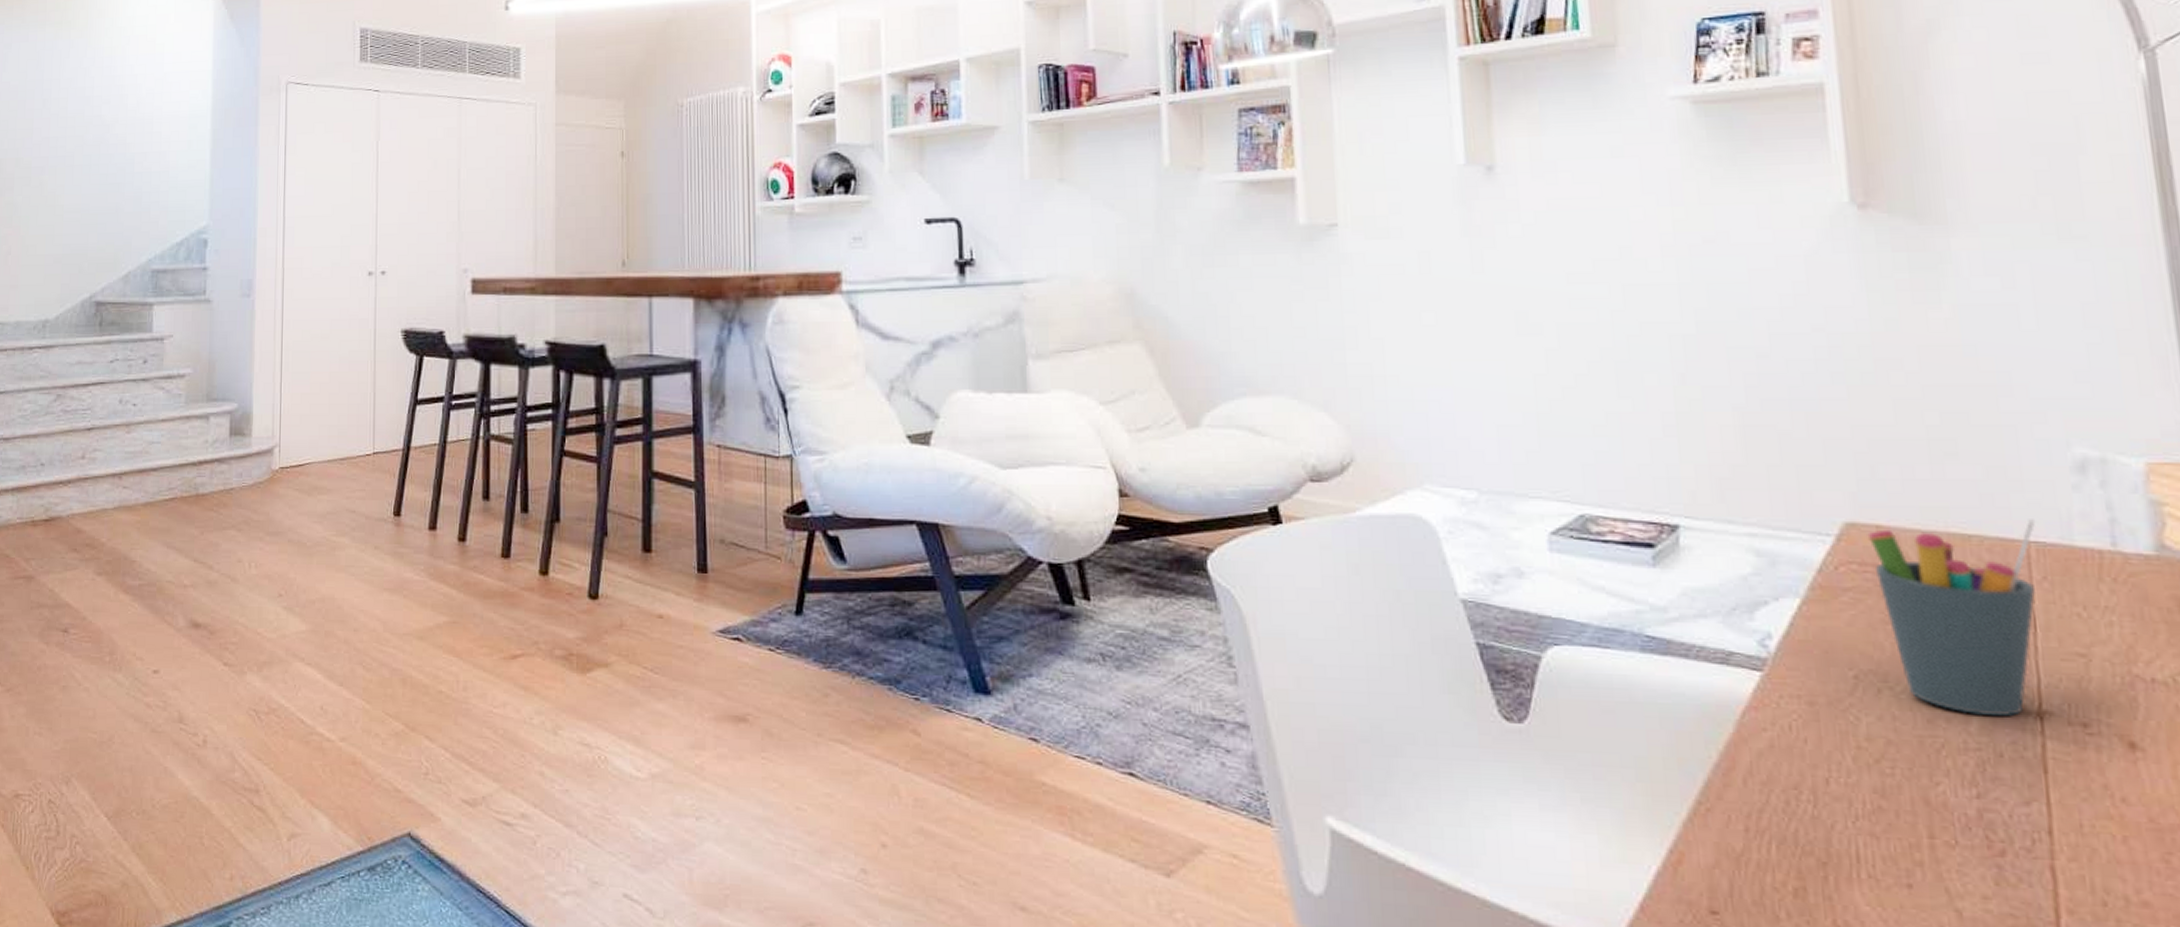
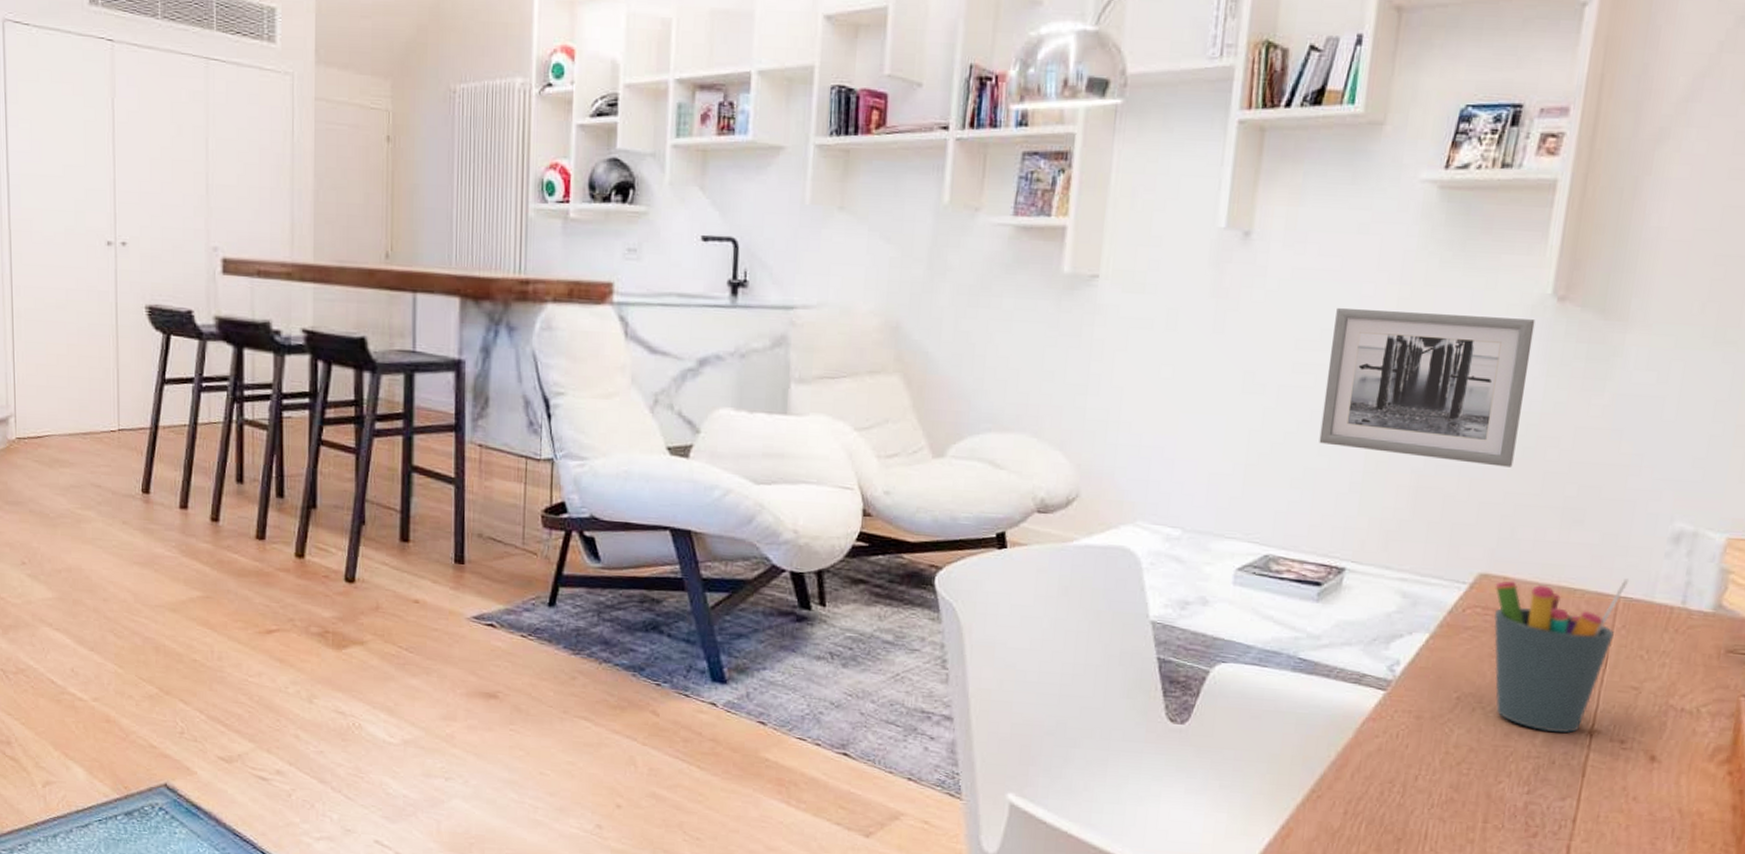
wall art: none [1606,231,1853,396] -> present [1319,308,1536,467]

